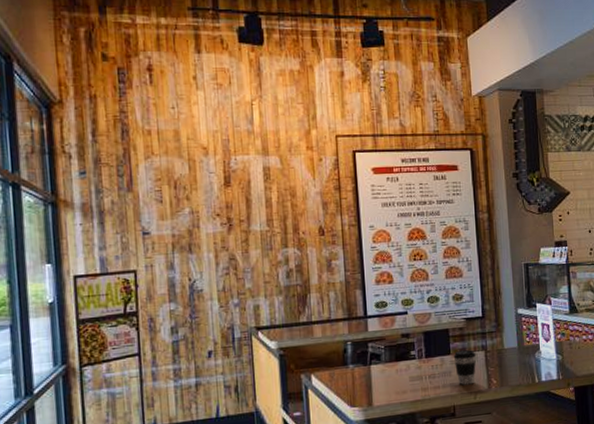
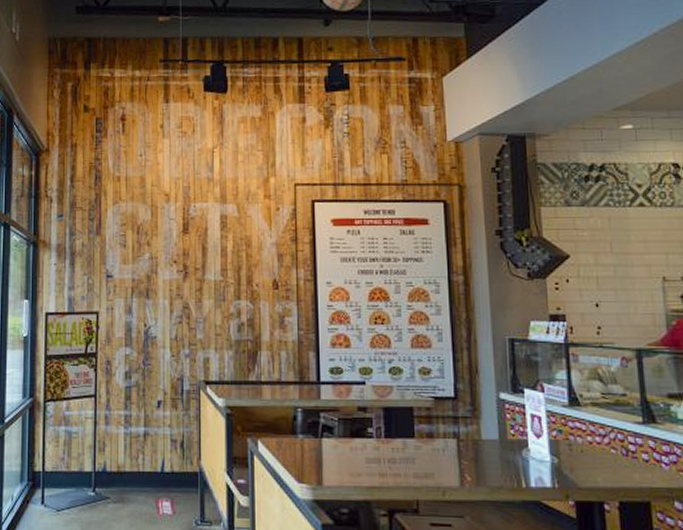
coffee cup: present [453,350,477,385] -> none [418,435,447,478]

